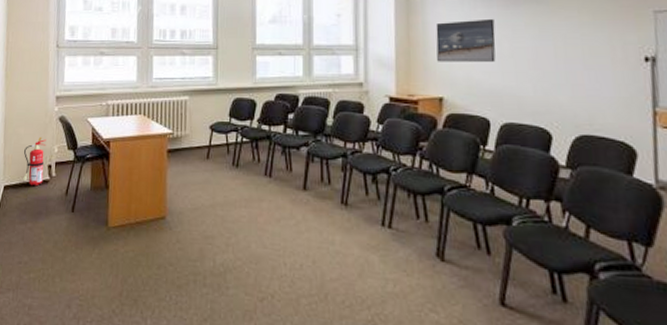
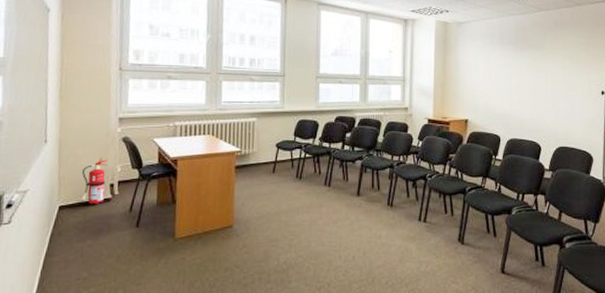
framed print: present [435,18,496,62] -> none [465,59,507,92]

